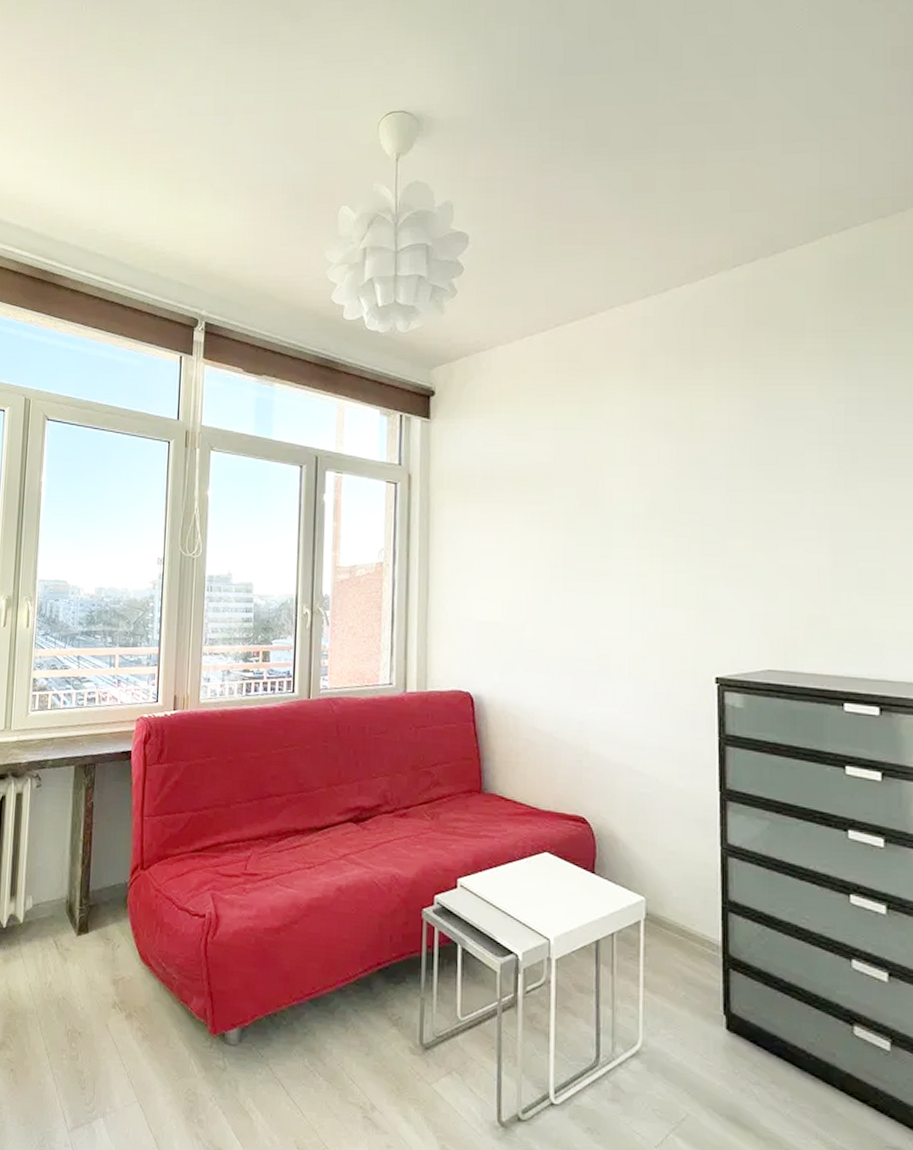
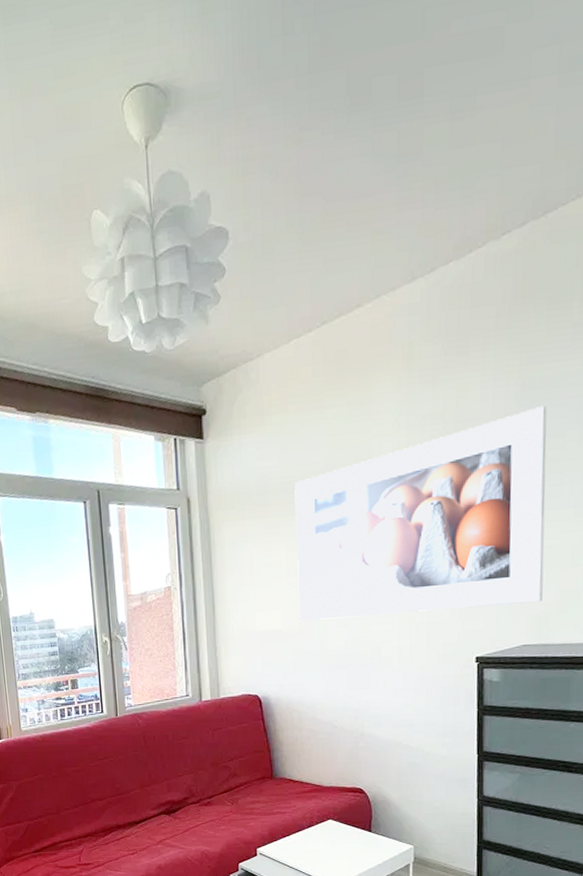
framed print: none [520,424,788,625] -> present [295,405,547,621]

